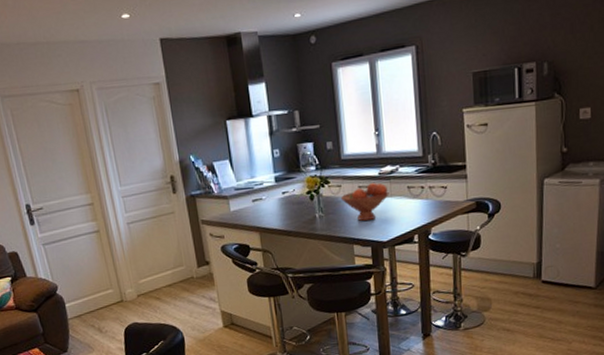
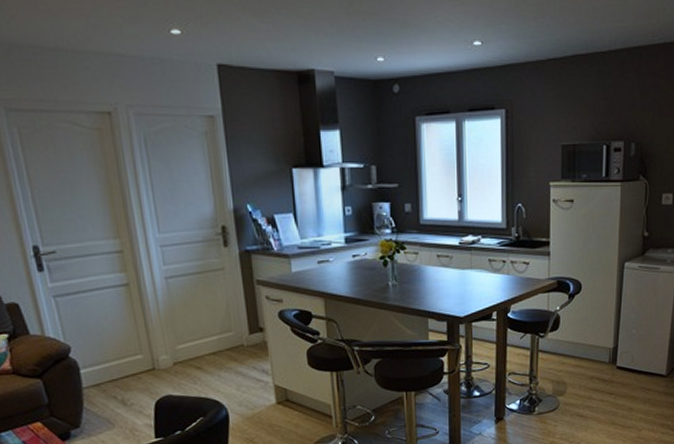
fruit bowl: present [341,182,389,222] -> none [418,251,469,294]

